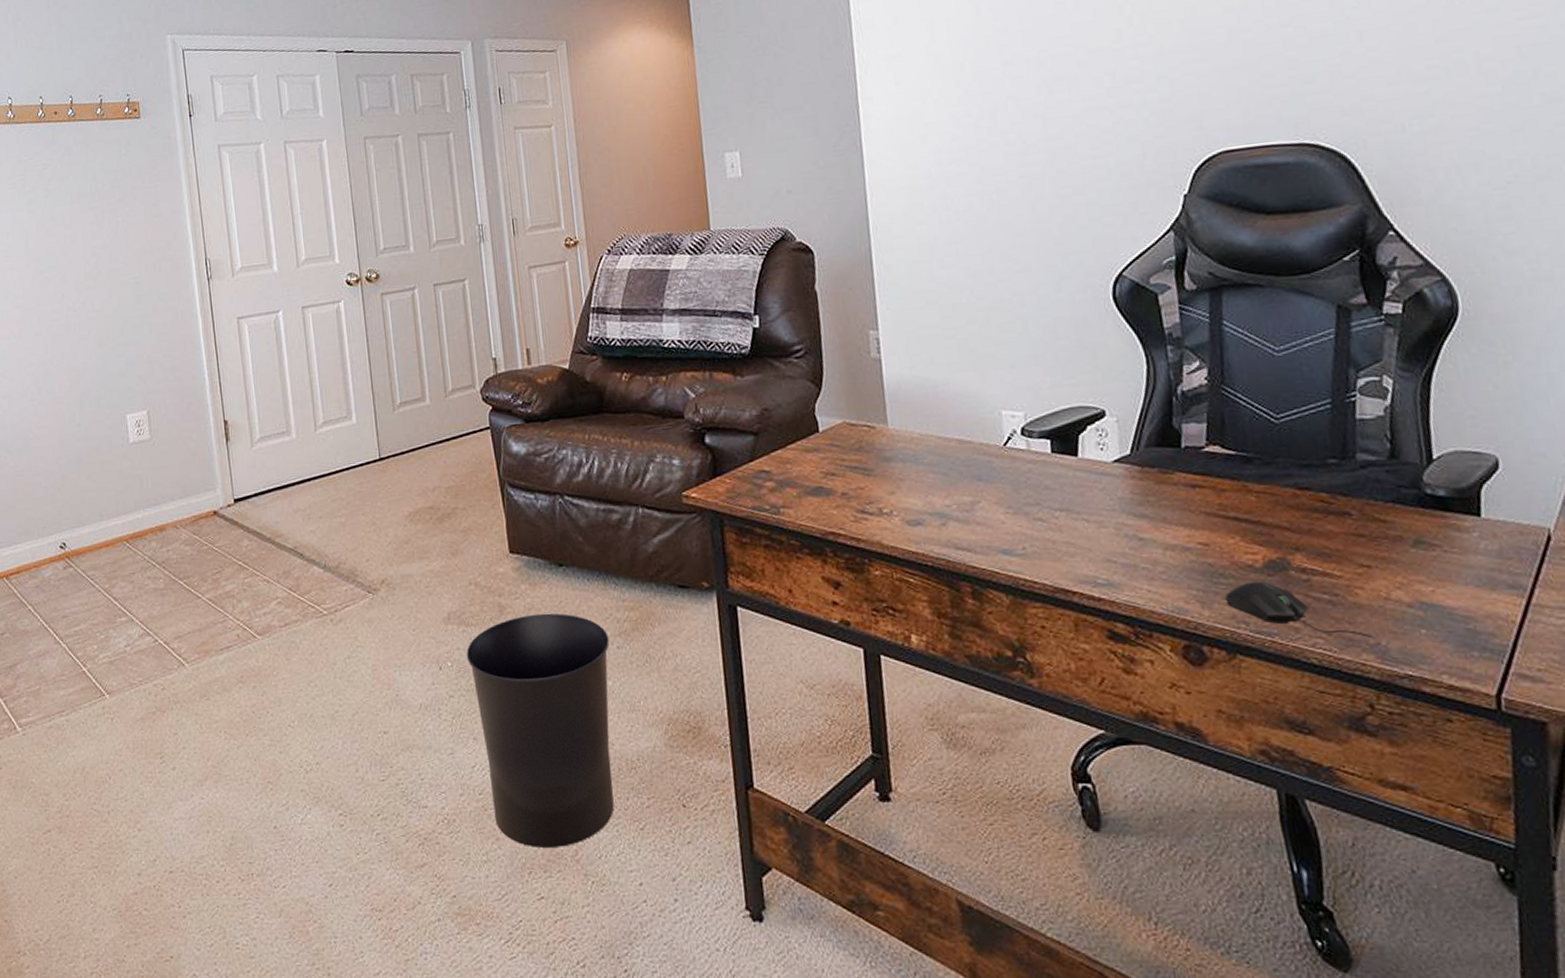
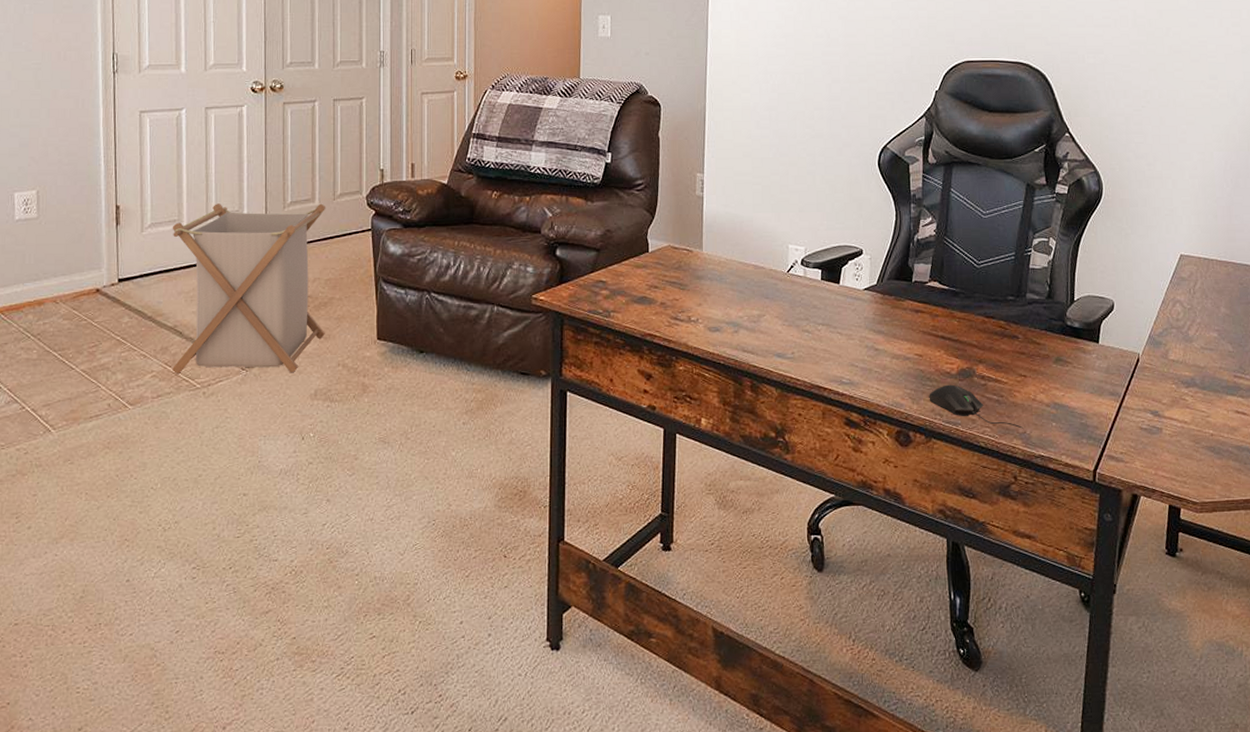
laundry basket: none [281,402,452,599] -> present [172,203,326,374]
waste bin: present [466,613,614,848] -> none [328,392,457,594]

